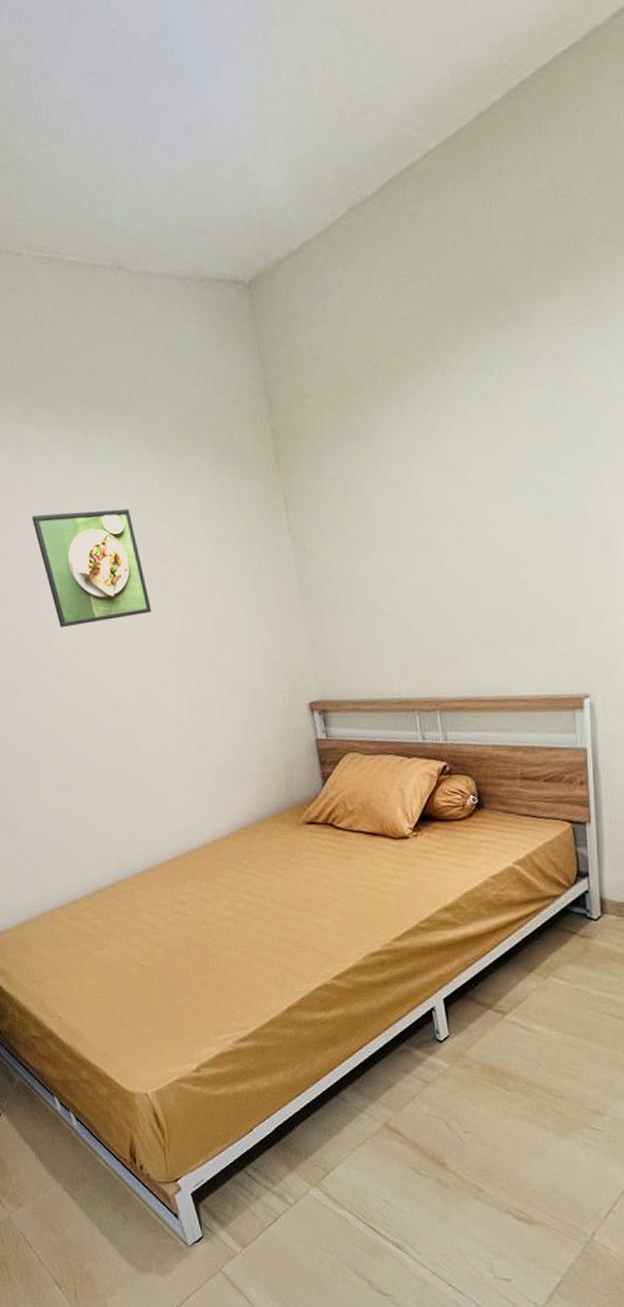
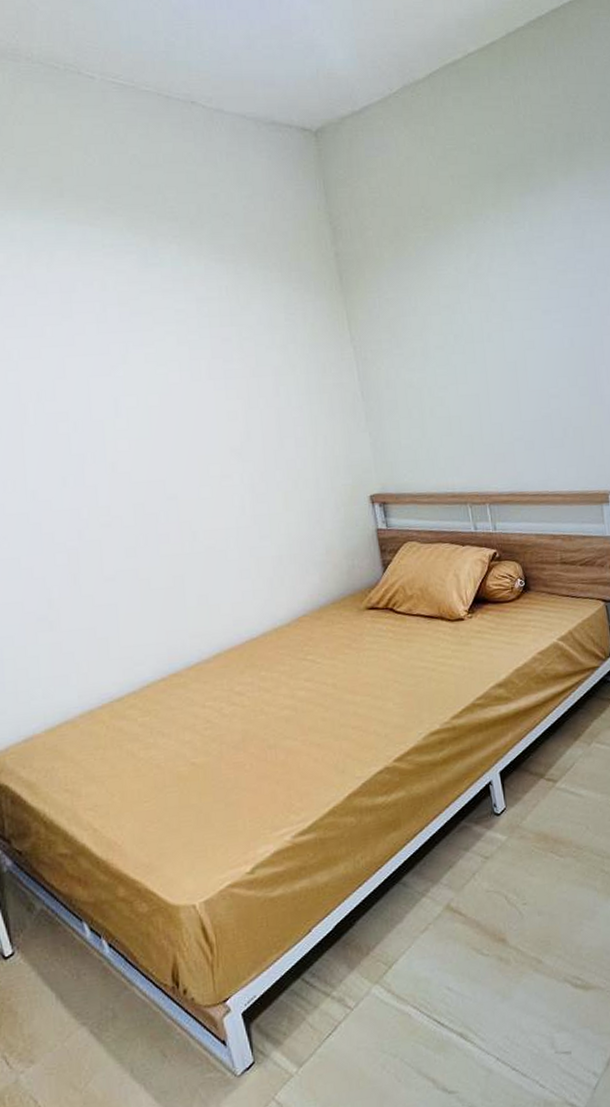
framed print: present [32,509,152,628] -> none [91,310,215,420]

